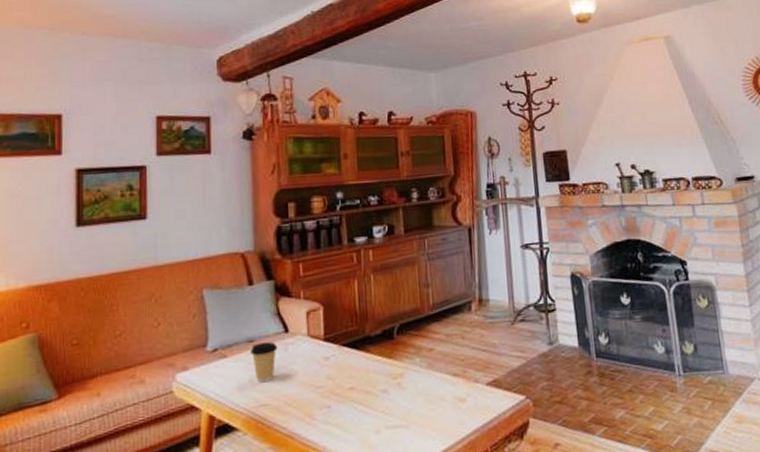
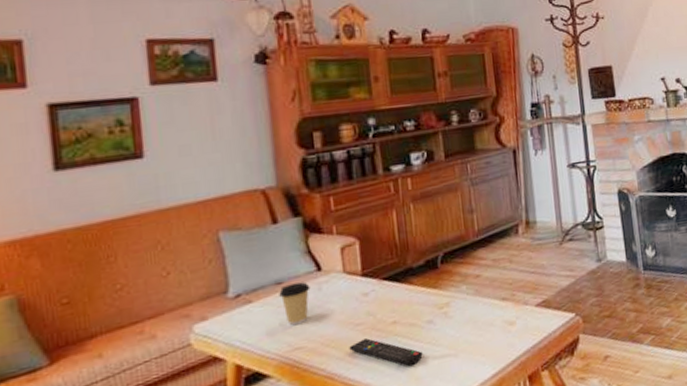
remote control: none [309,402,376,433] -> present [349,338,423,366]

